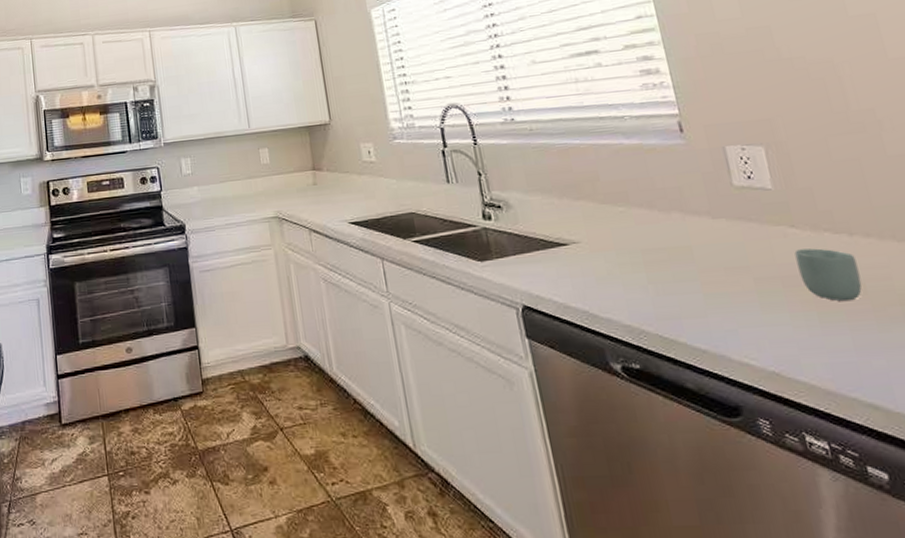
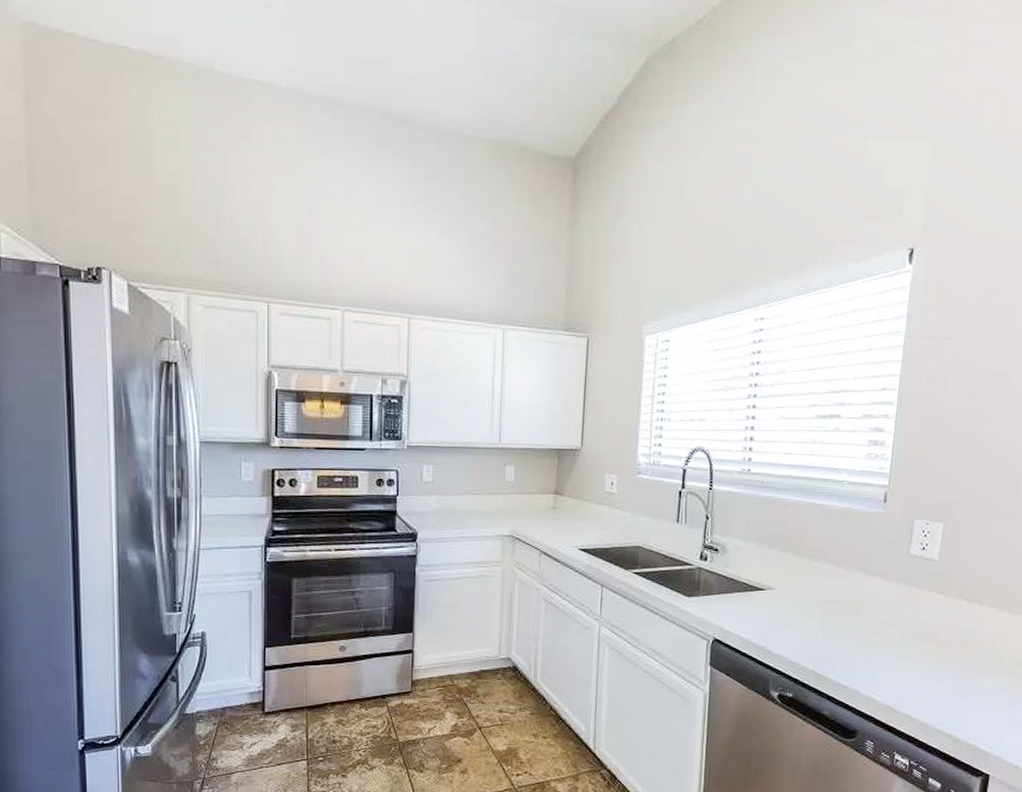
cup: present [794,248,862,302] -> none [933,612,977,657]

